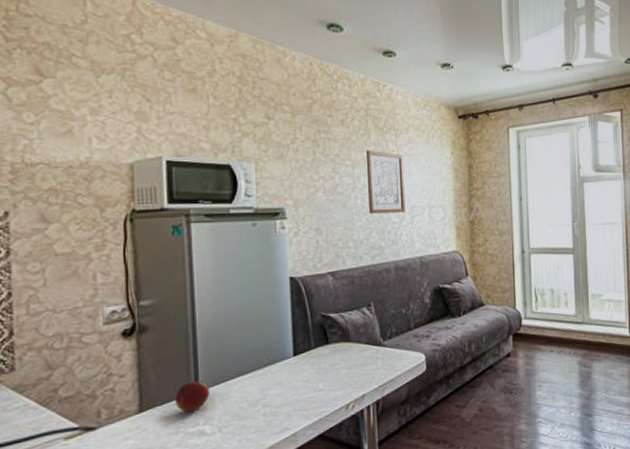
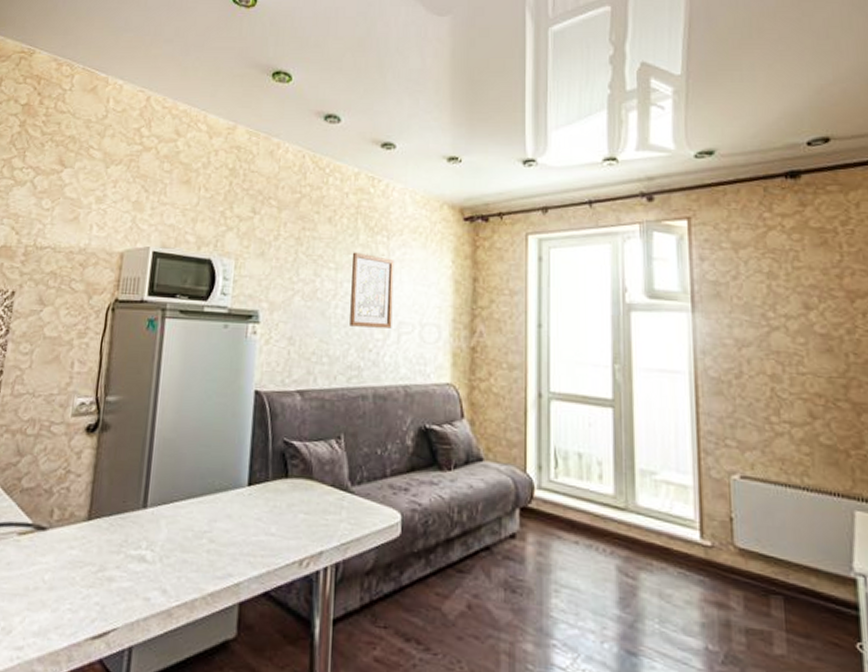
apple: present [175,381,210,413] -> none [122,495,158,532]

